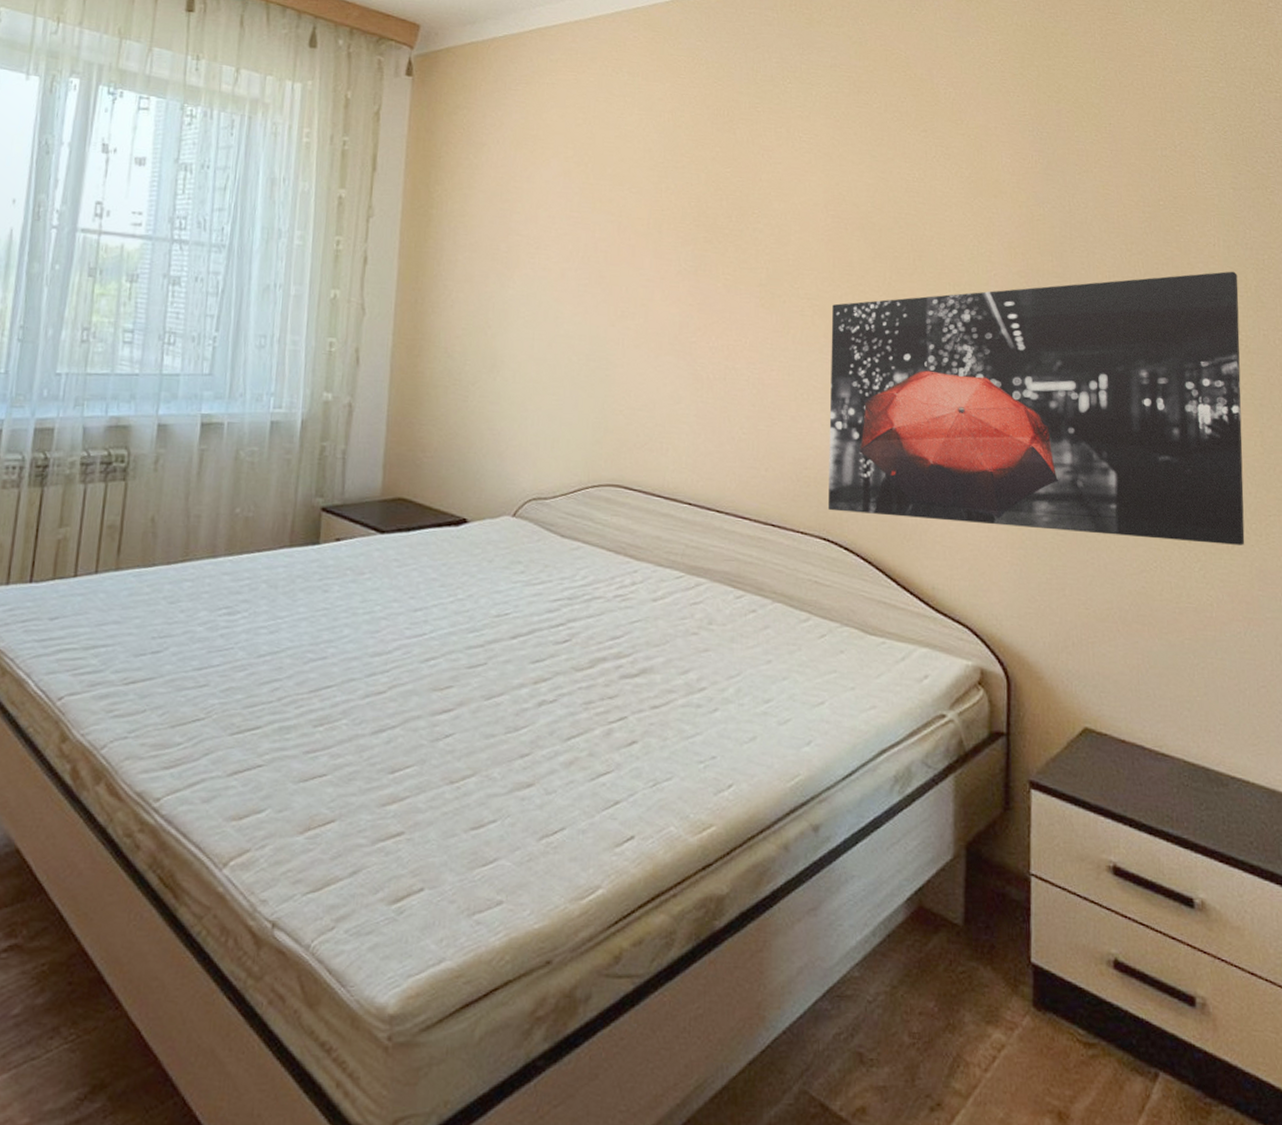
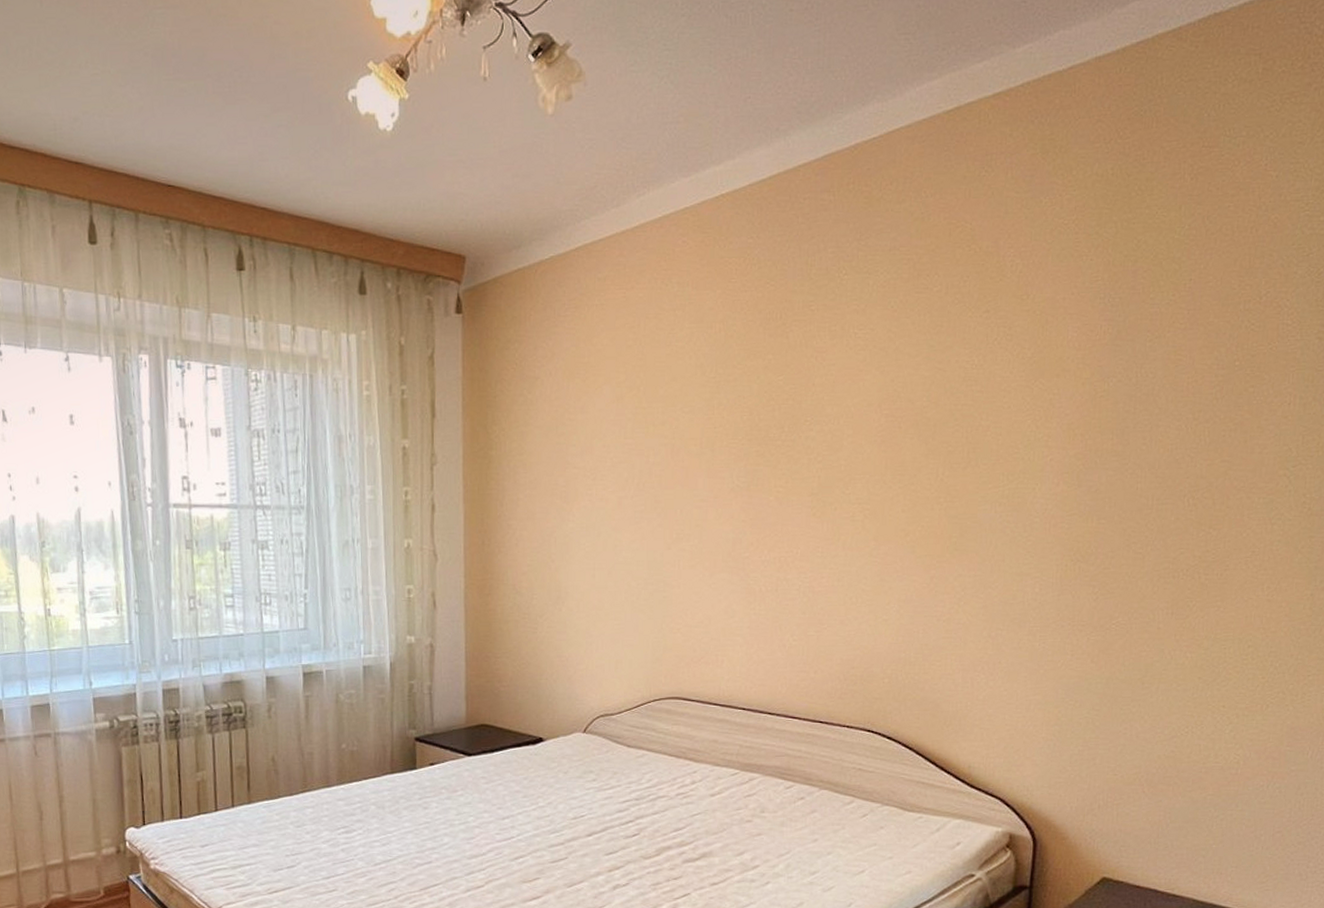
wall art: present [829,271,1245,545] -> none [873,430,1311,707]

